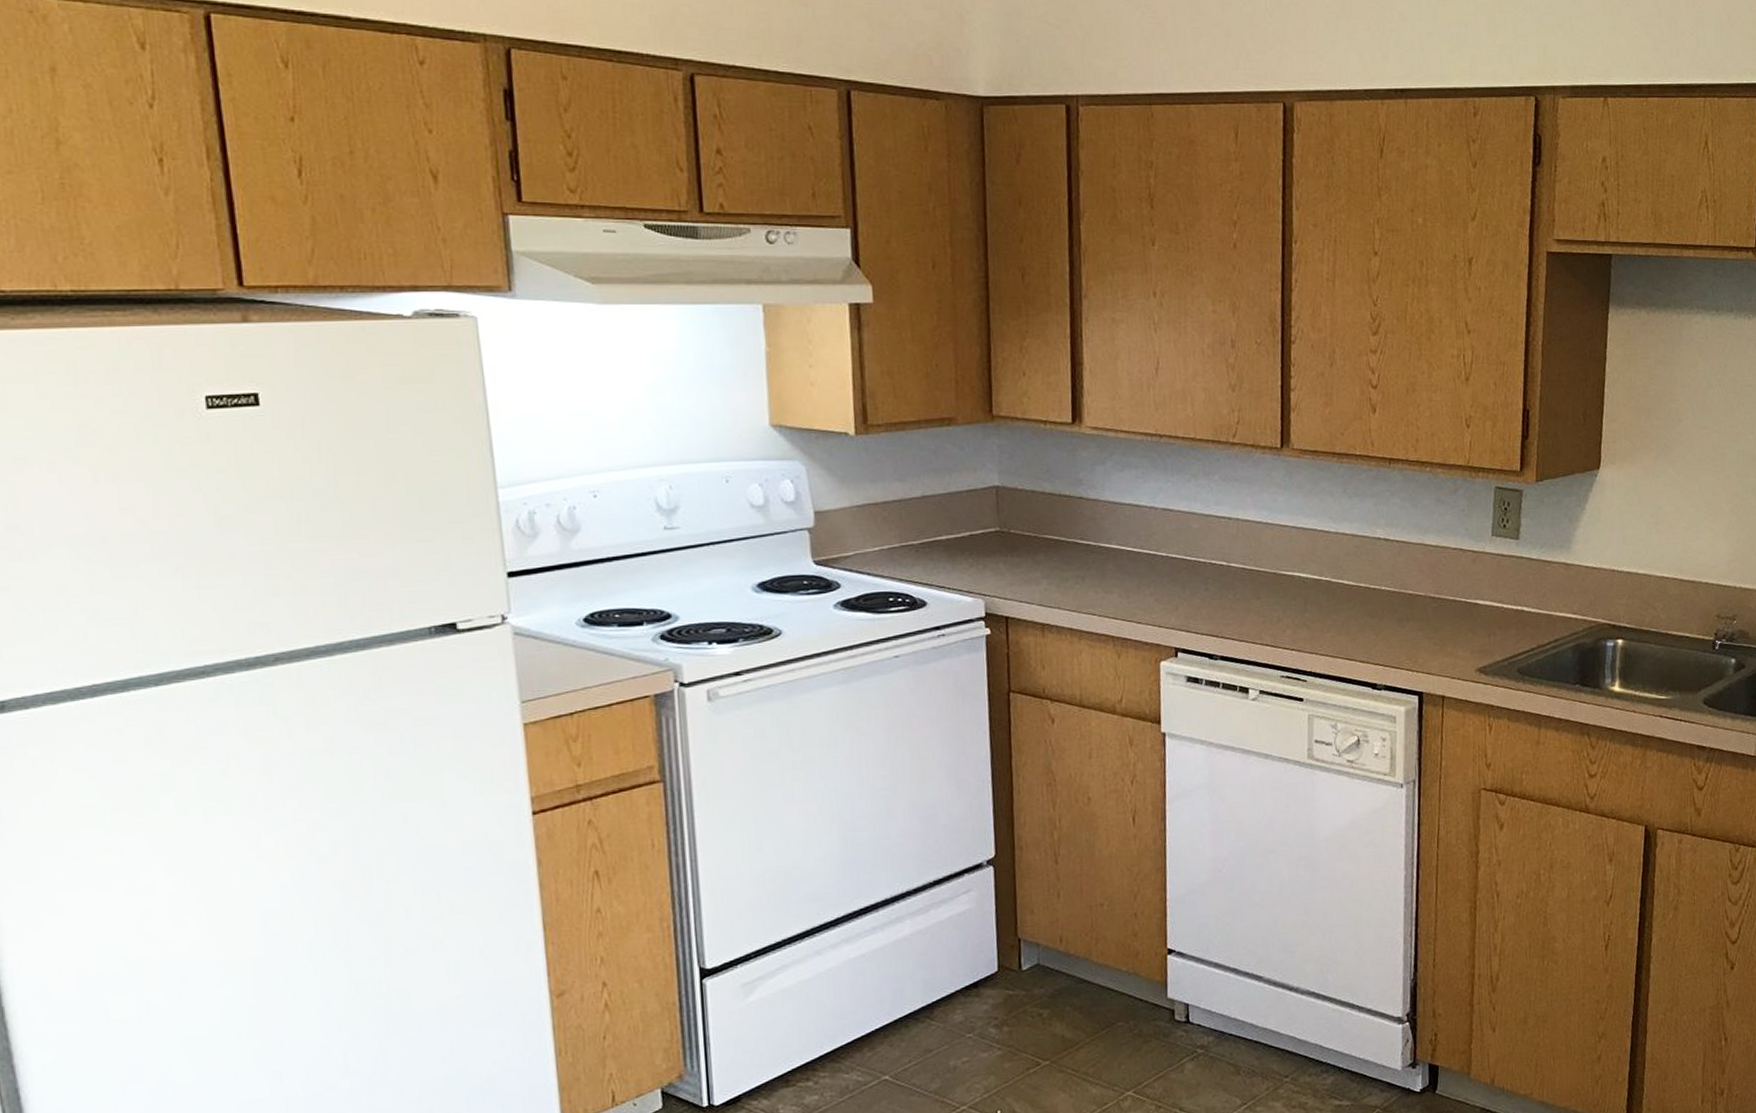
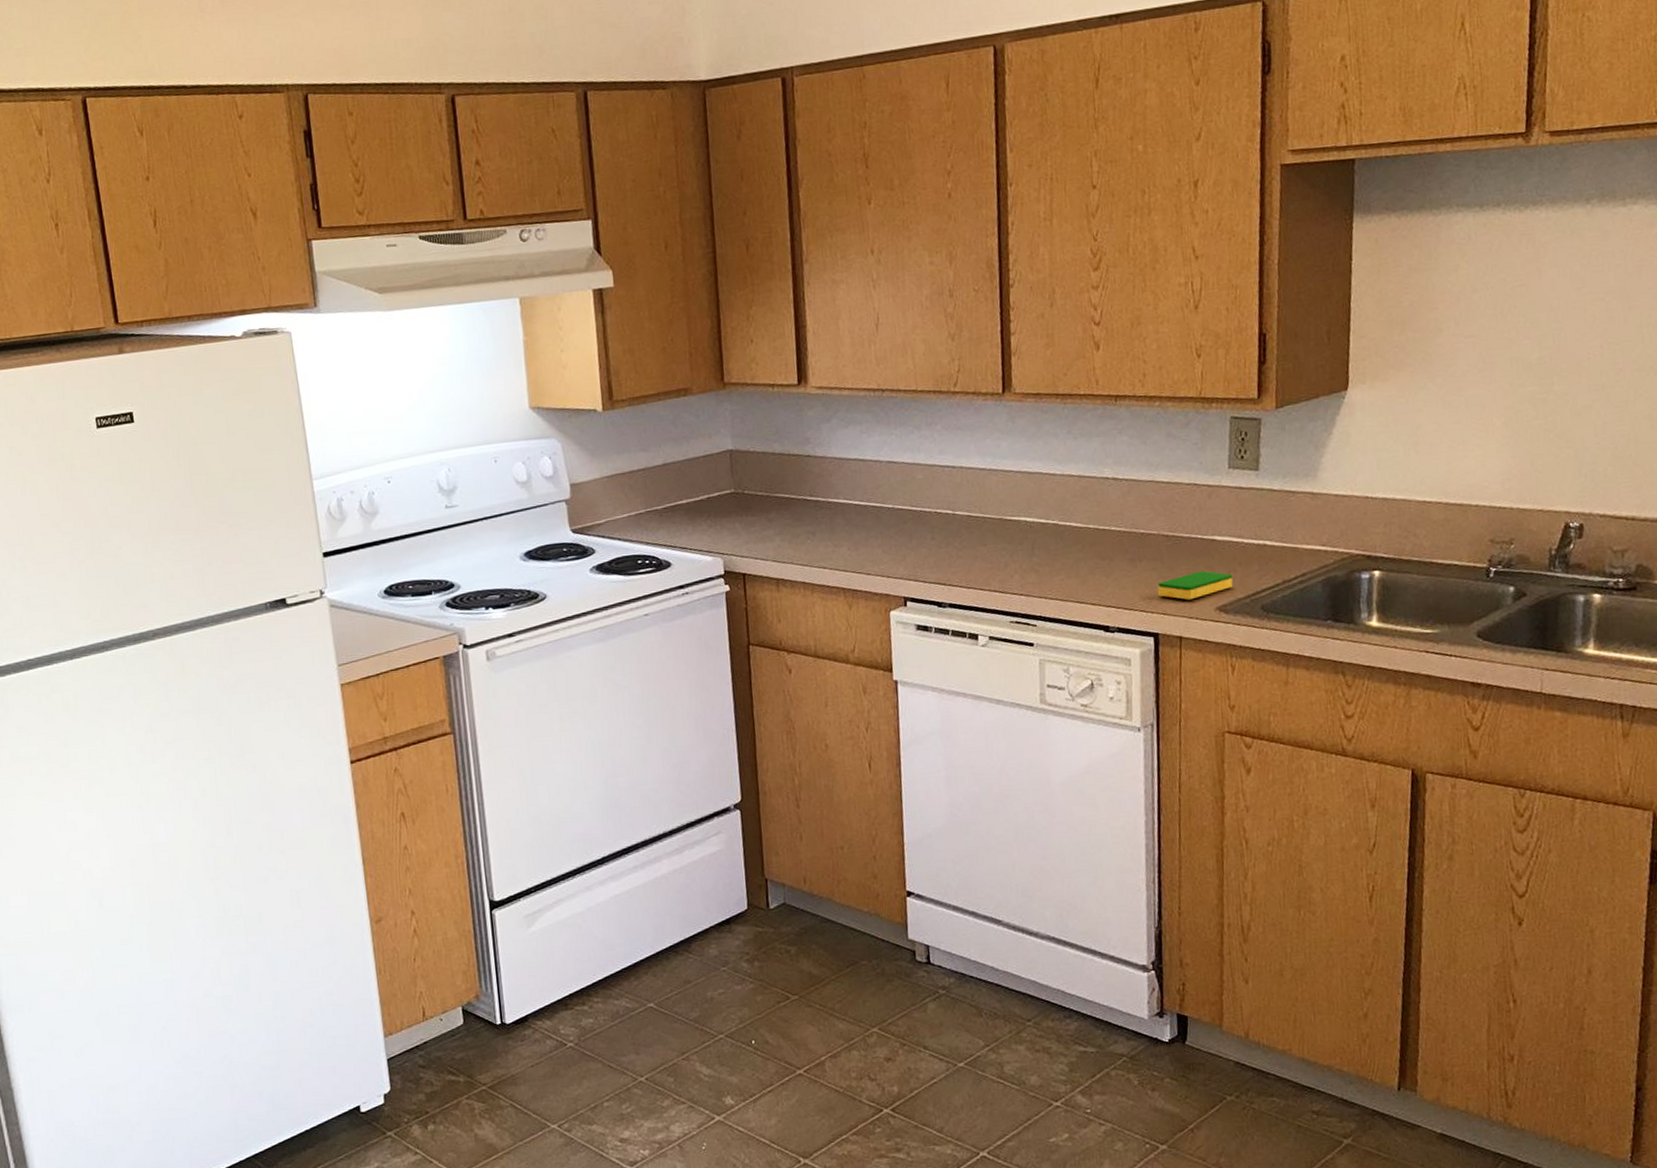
dish sponge: none [1423,633,1493,661] -> present [1157,571,1233,600]

